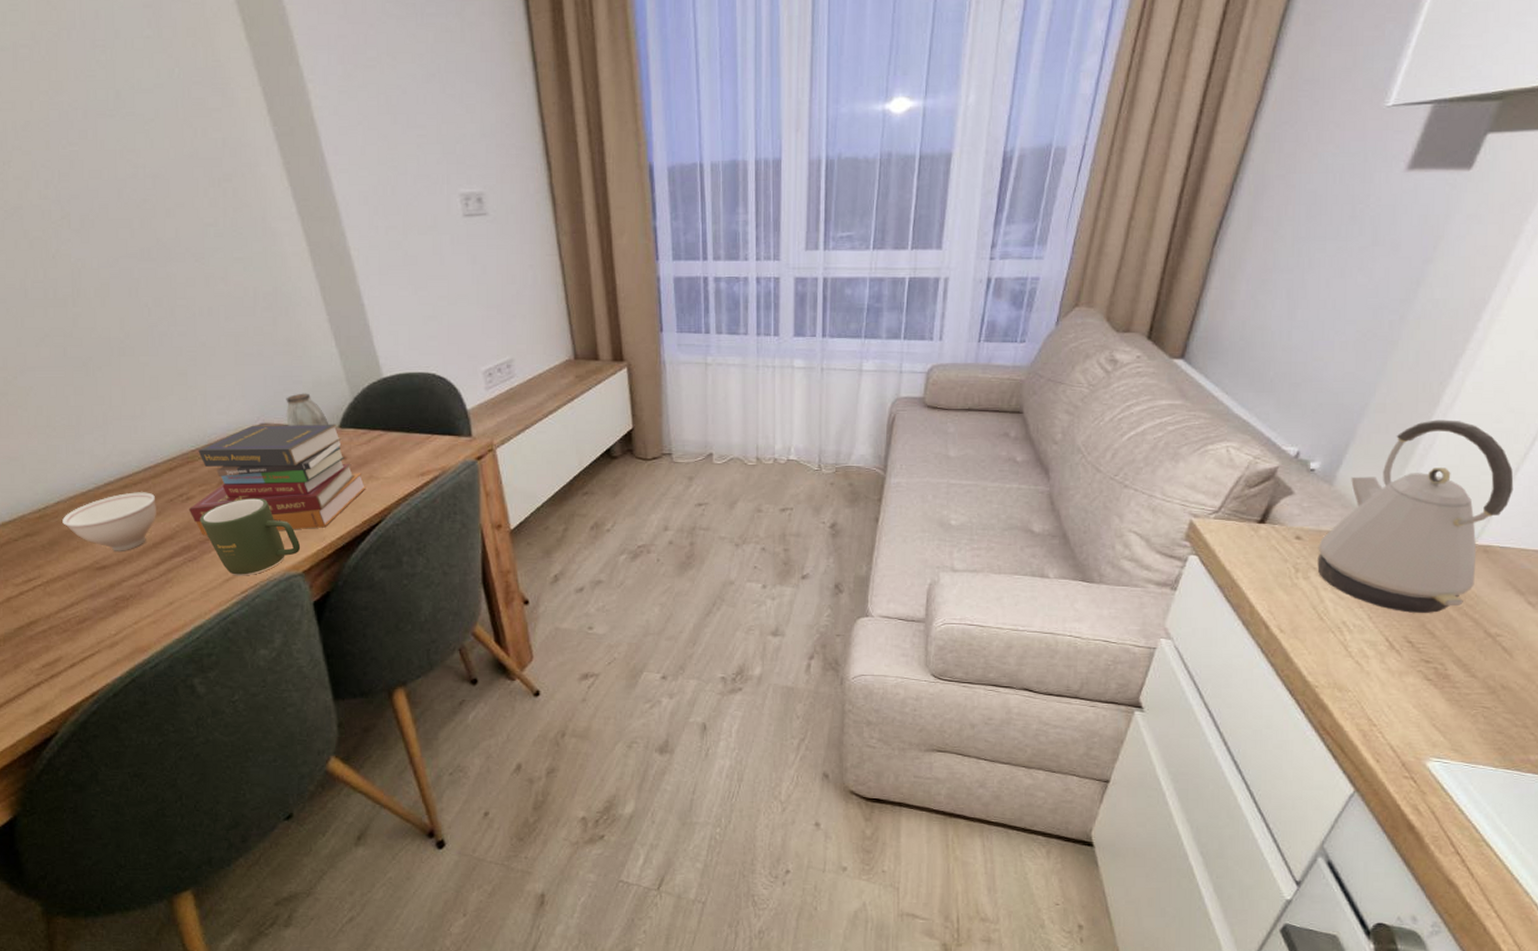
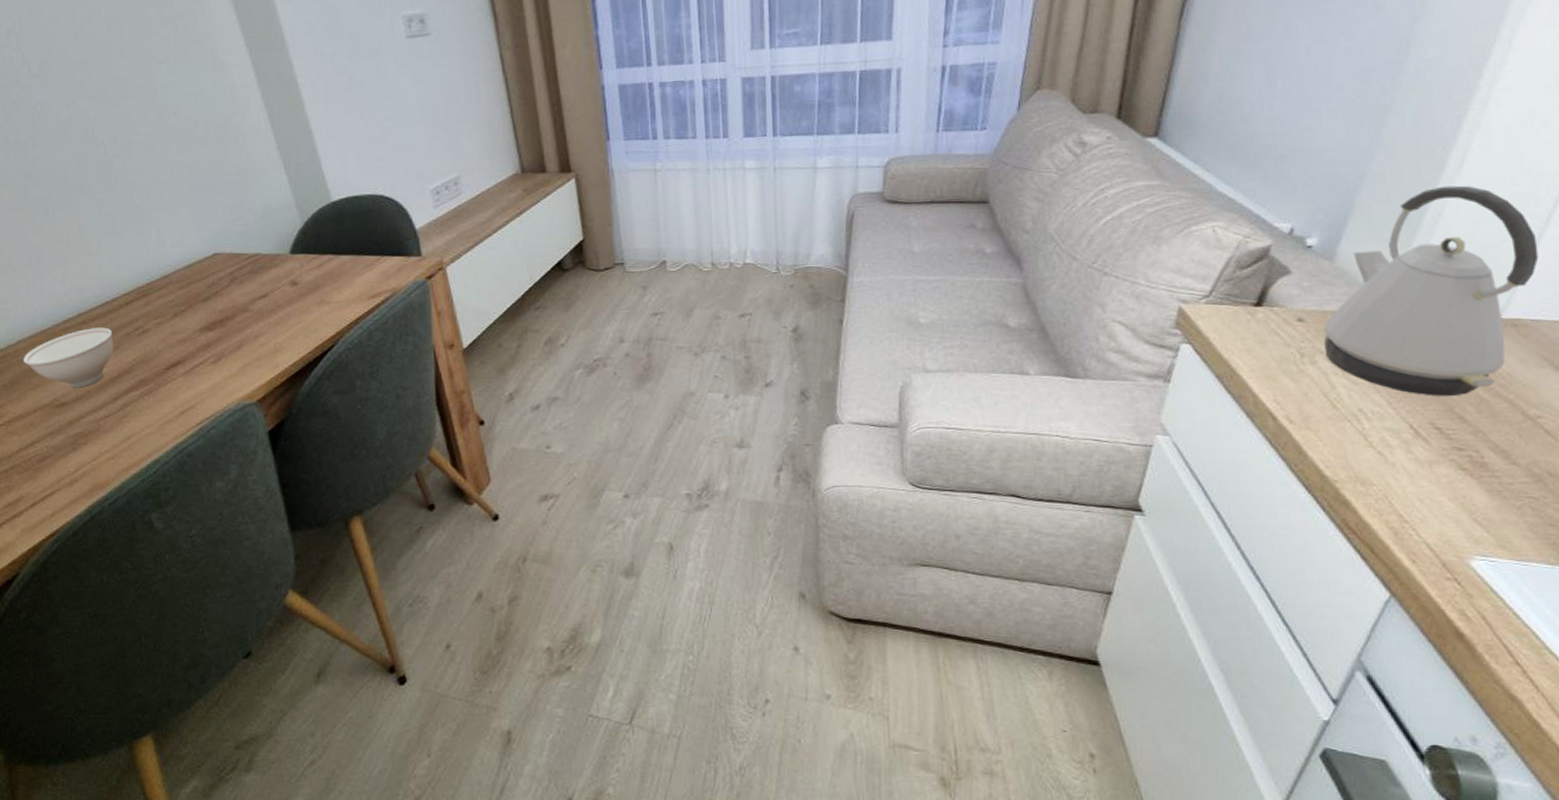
books: present [188,424,366,536] -> none [144,250,318,369]
mug: present [199,497,301,576] -> none [155,327,255,408]
vase: present [286,393,328,426] -> none [237,221,279,255]

